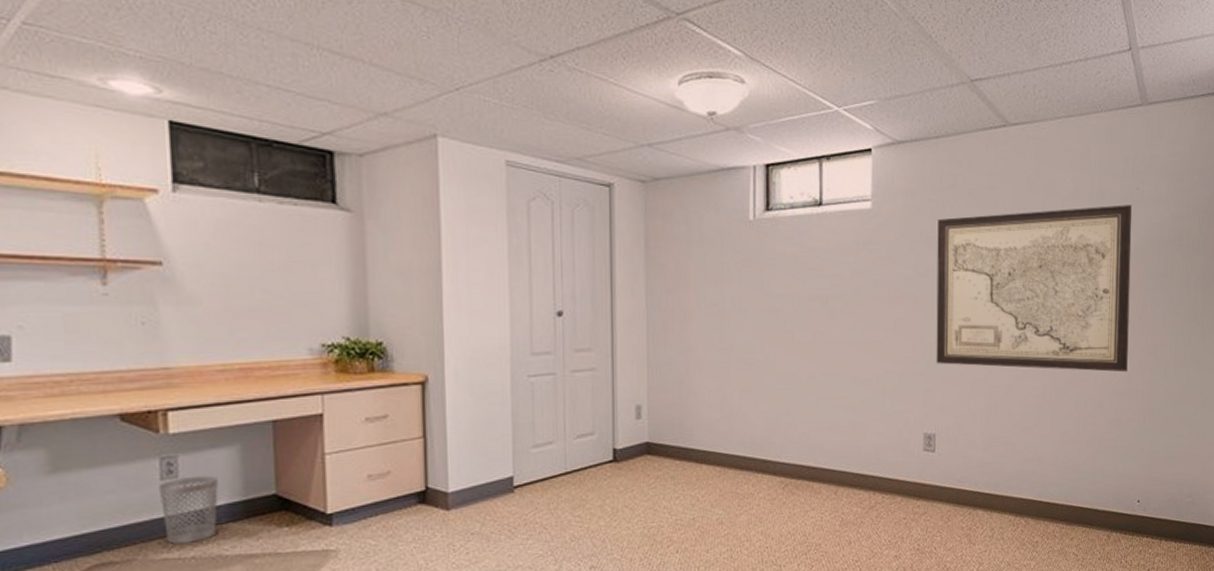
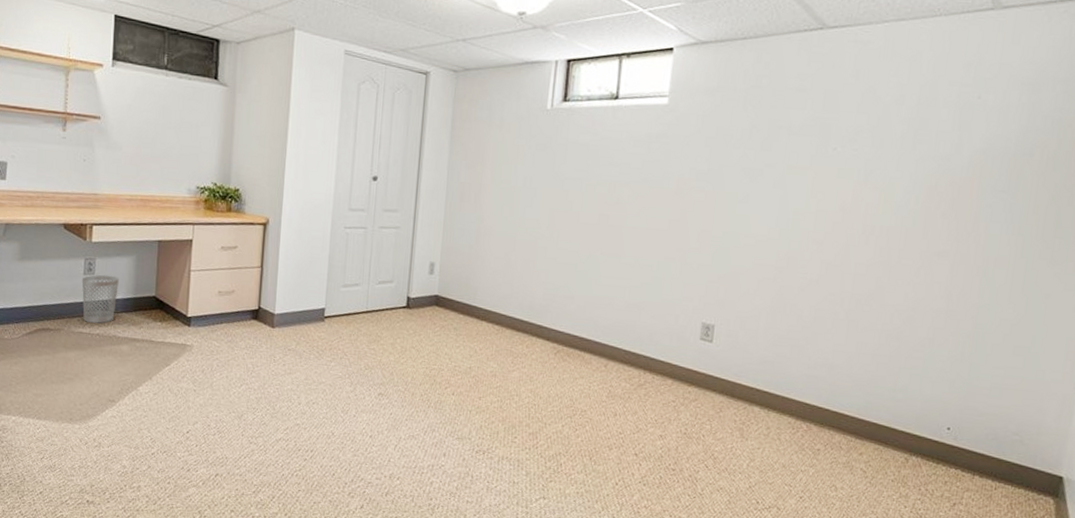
wall art: present [936,205,1132,372] -> none [722,113,970,290]

